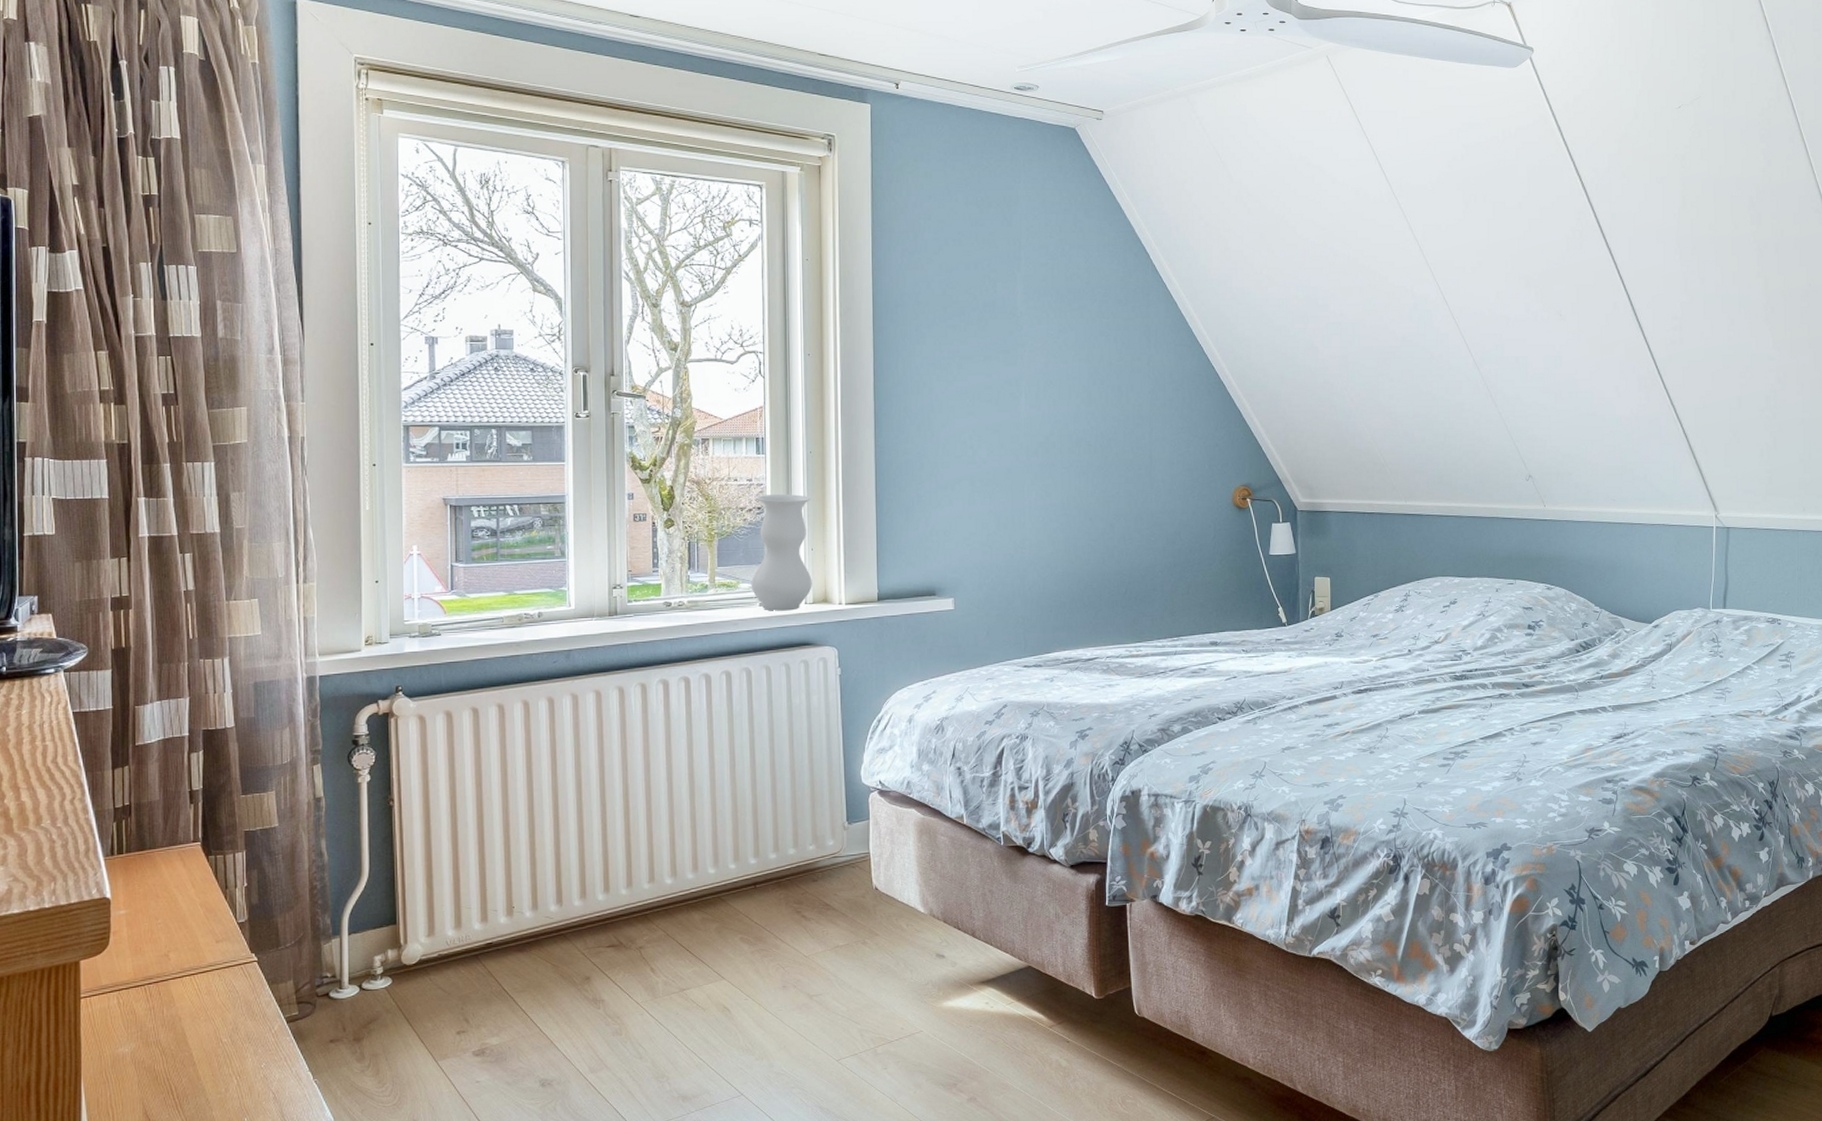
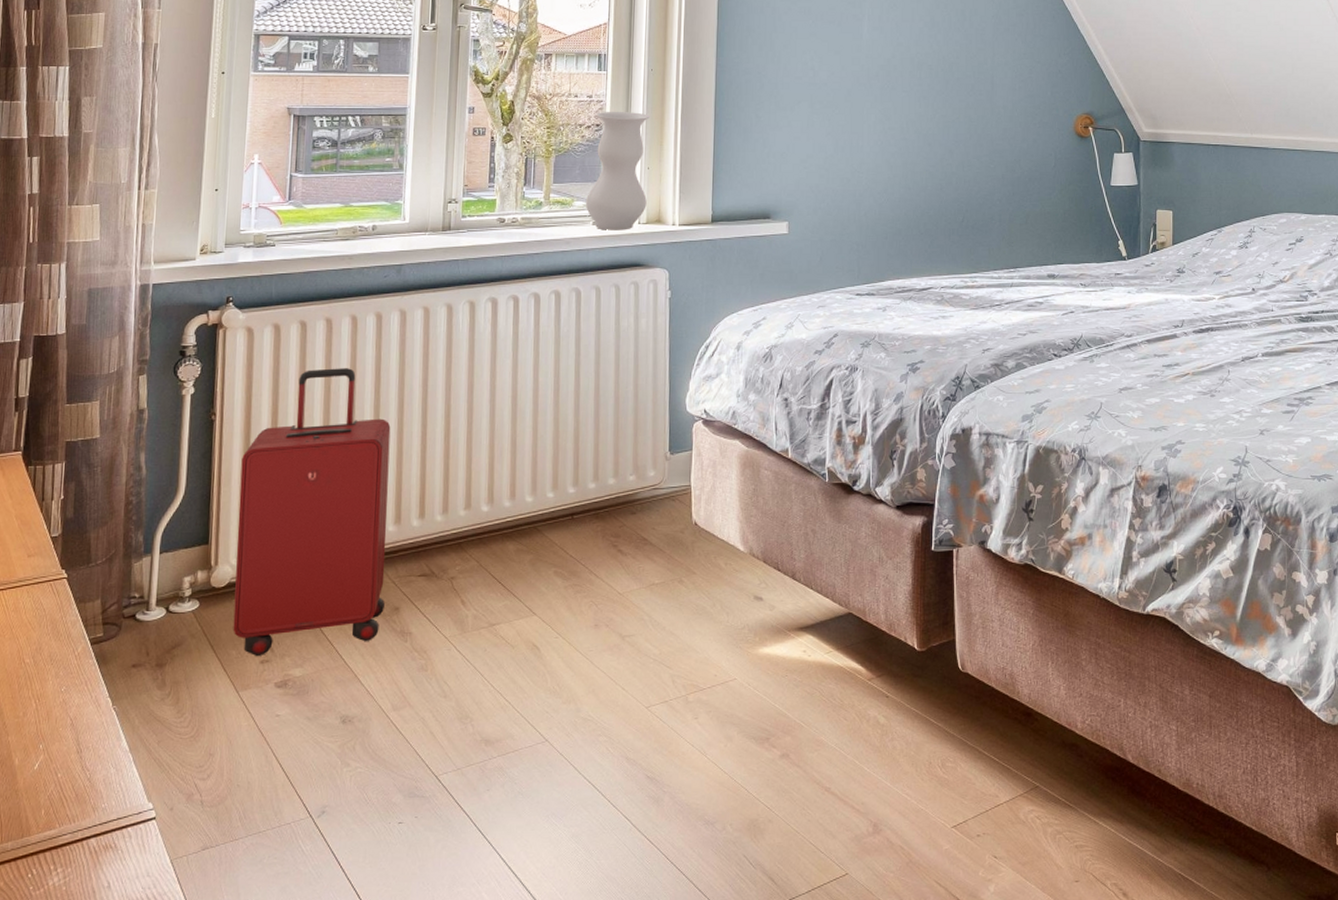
suitcase: none [423,752,577,1027] -> present [233,368,391,656]

